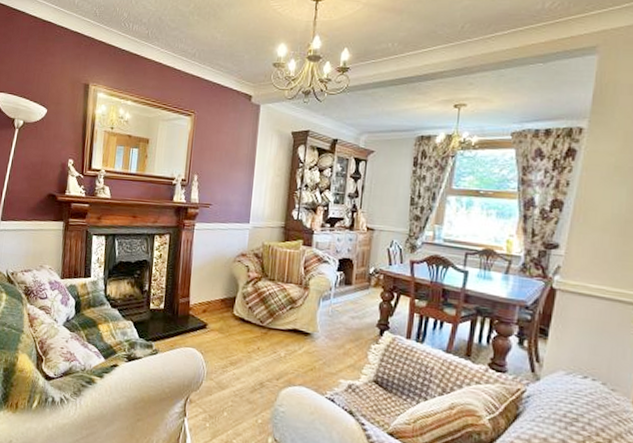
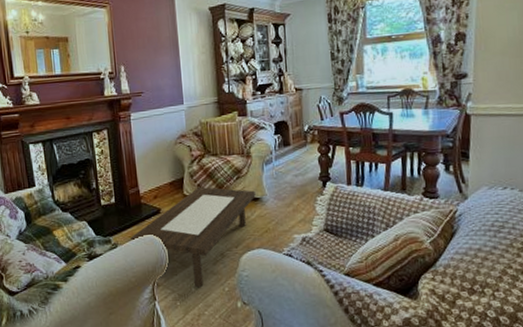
coffee table: none [172,309,307,413] -> present [131,186,256,287]

